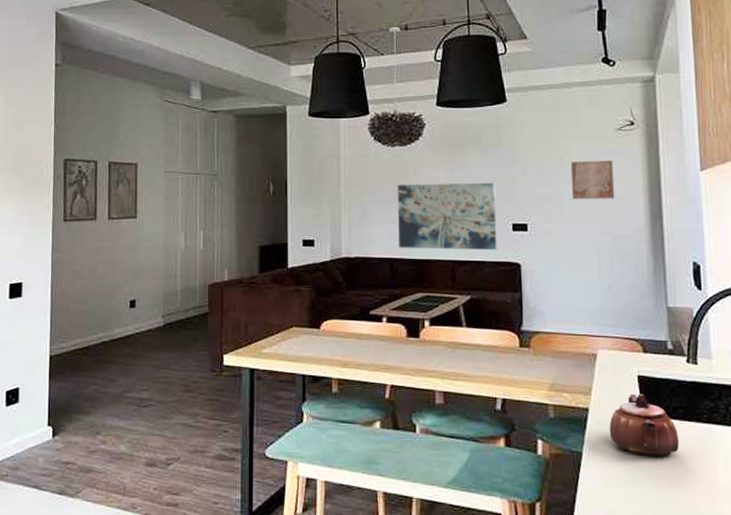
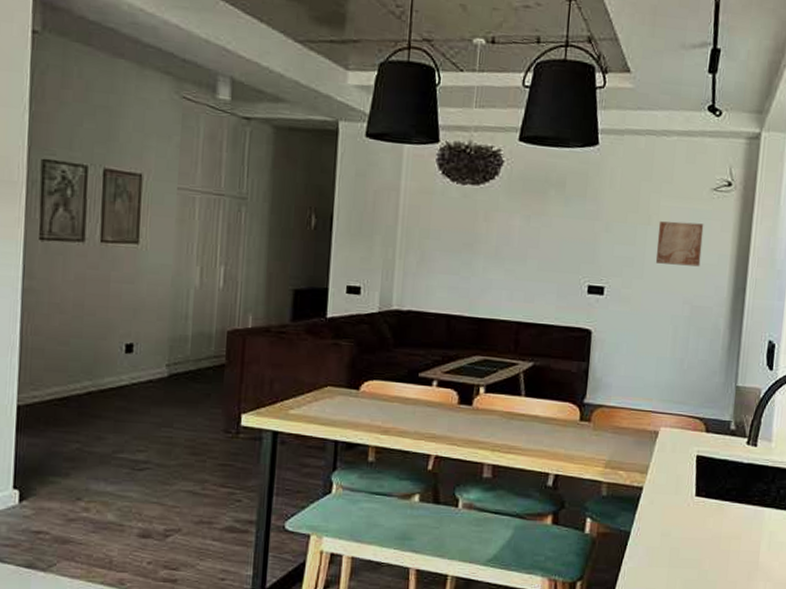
wall art: present [397,182,497,250] -> none [459,230,575,313]
teapot: present [609,393,680,458] -> none [660,473,728,539]

